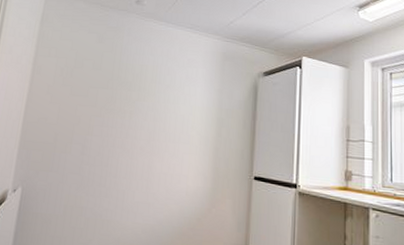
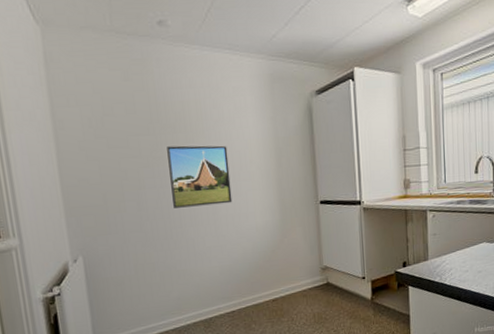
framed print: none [113,101,173,163] -> present [167,145,233,208]

